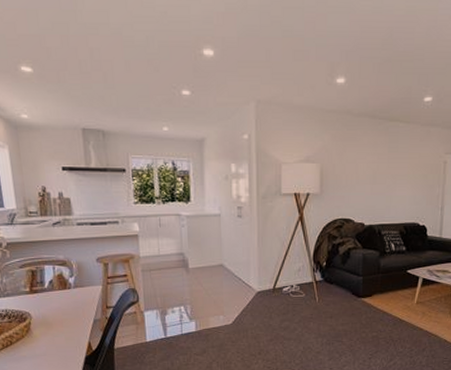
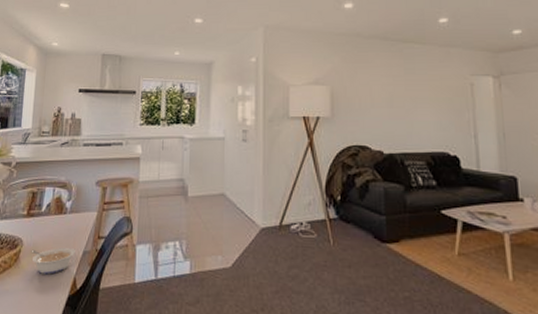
legume: none [41,318,86,341] -> present [31,248,75,275]

